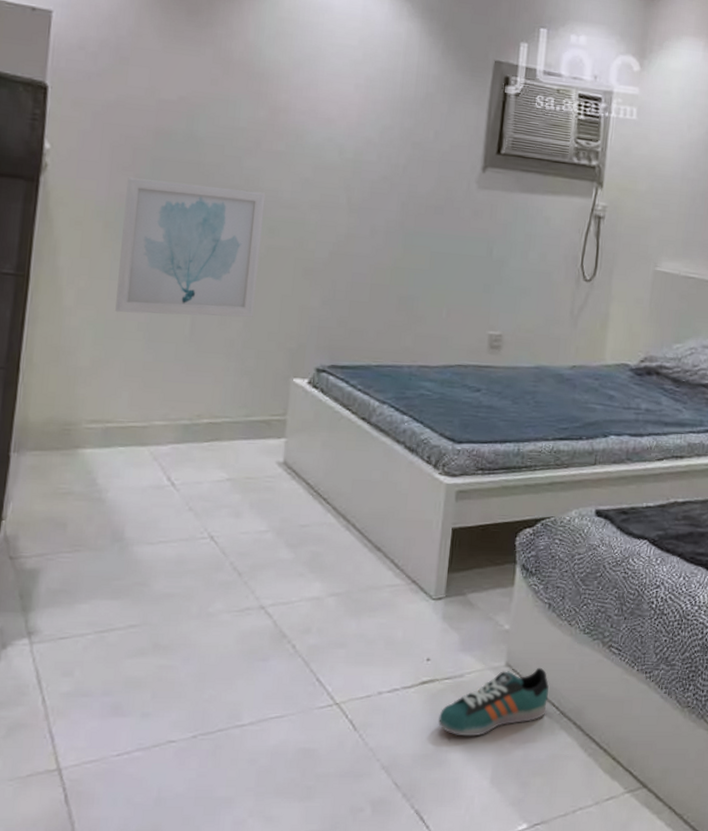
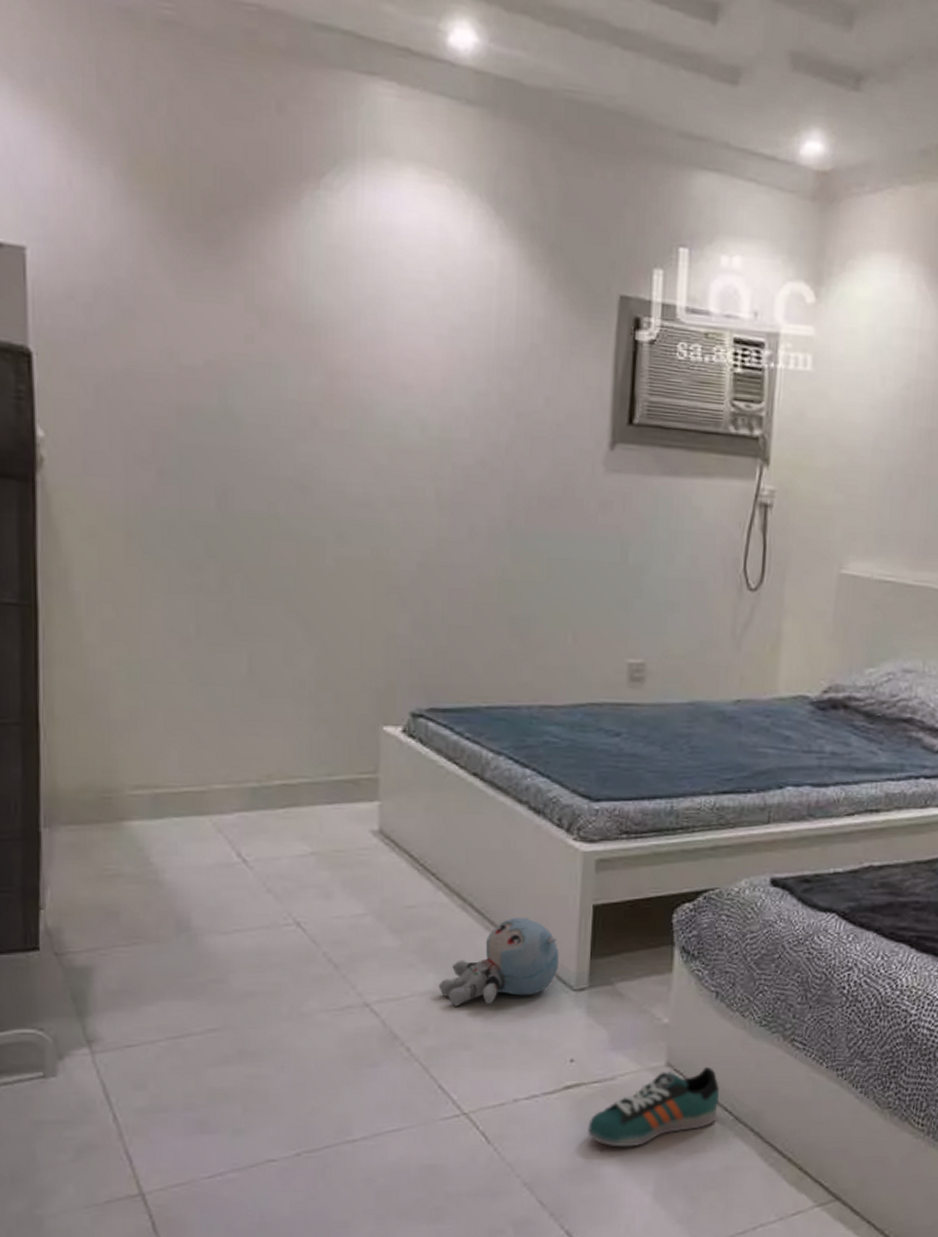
wall art: present [115,178,266,317] -> none [149,472,330,651]
plush toy: none [322,536,423,611] -> present [438,917,559,1006]

